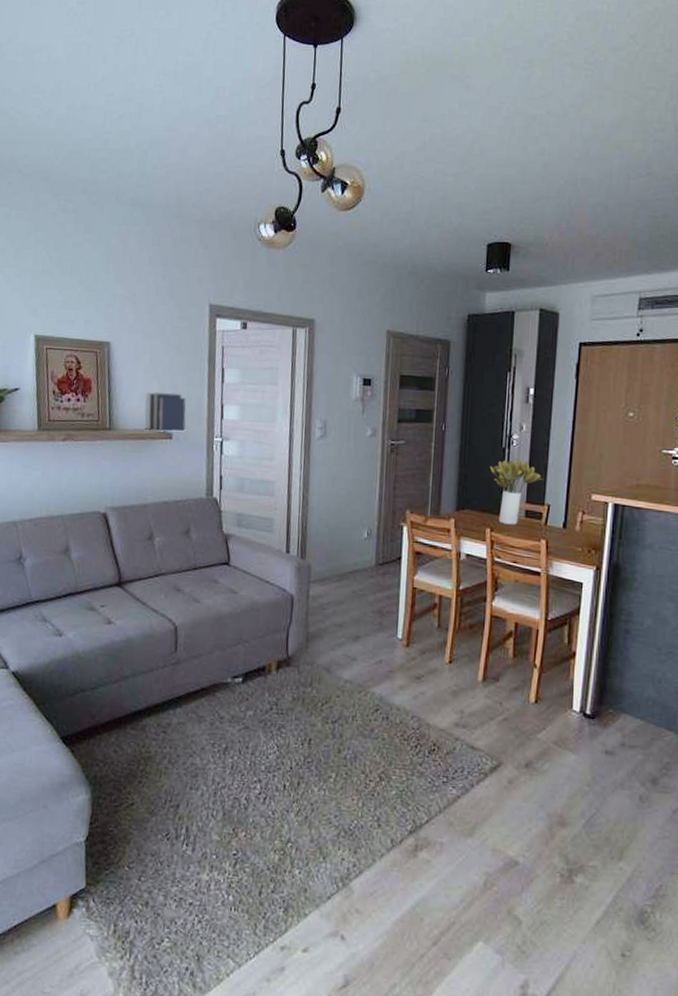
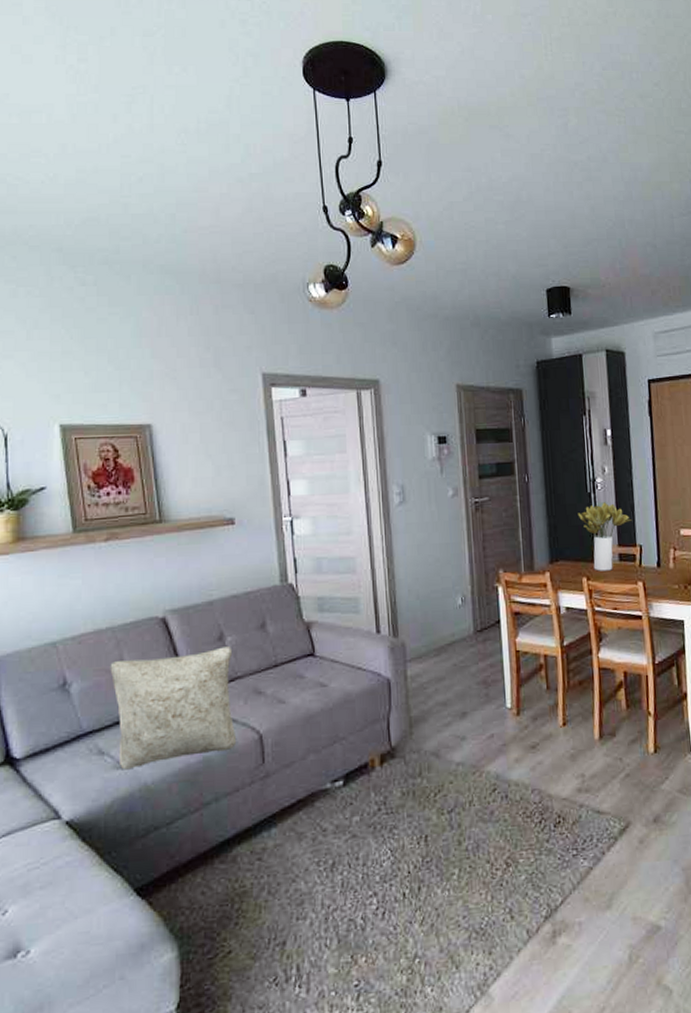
pillow: none [57,545,160,638] -> present [110,645,237,770]
books: present [146,393,186,432] -> none [200,473,248,518]

